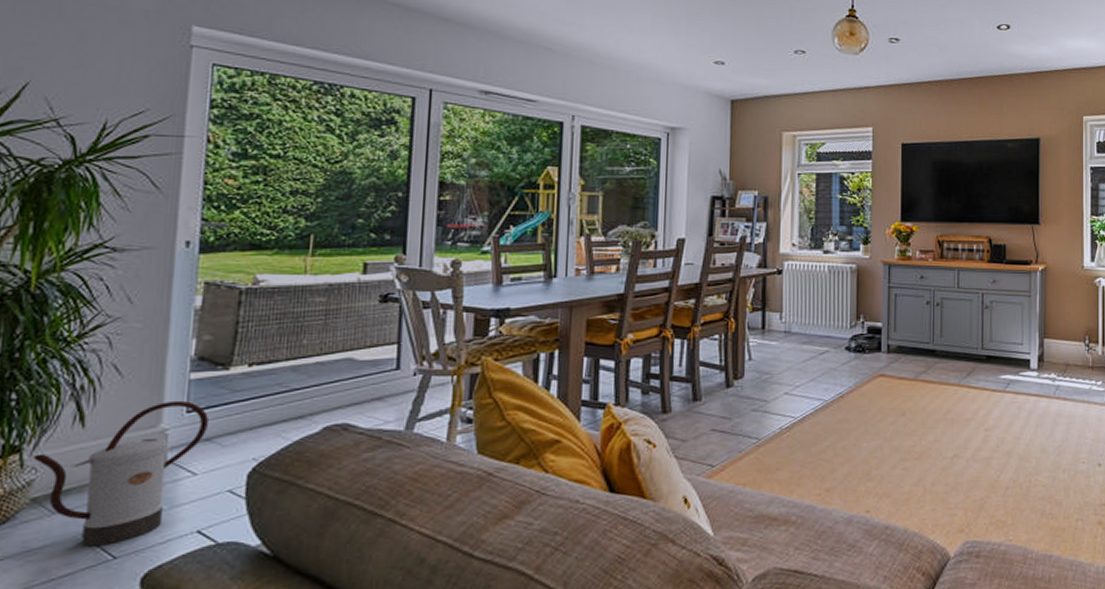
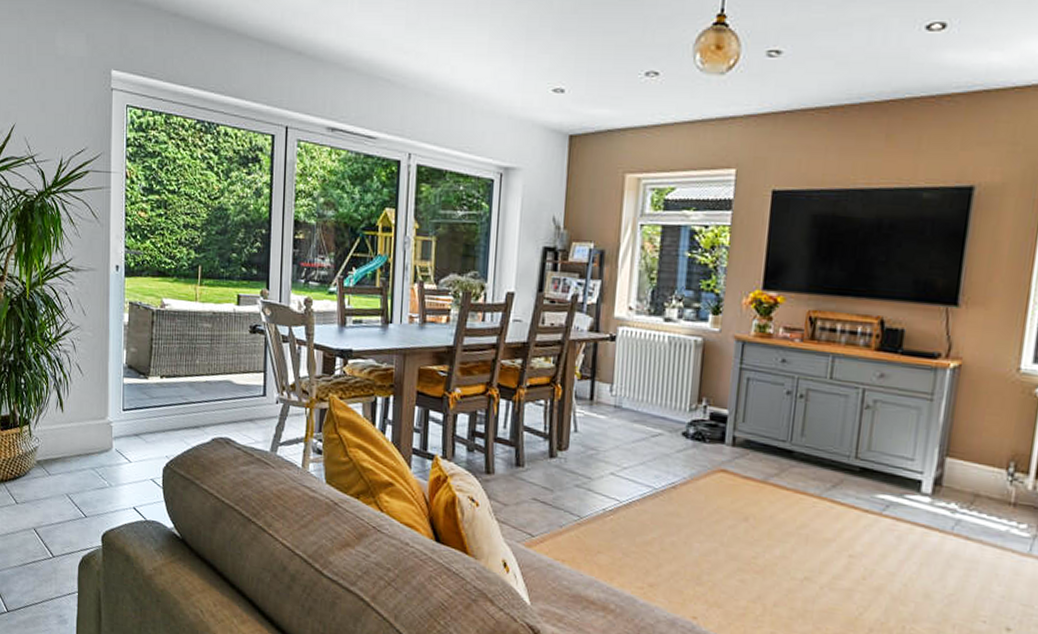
watering can: present [32,400,208,547] -> none [36,399,136,506]

